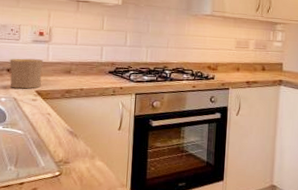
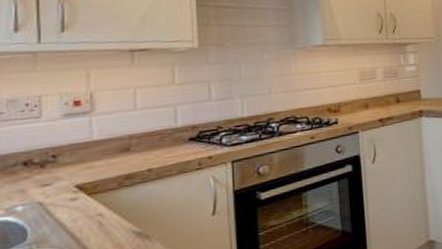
cup: present [10,58,44,89] -> none [27,139,85,189]

